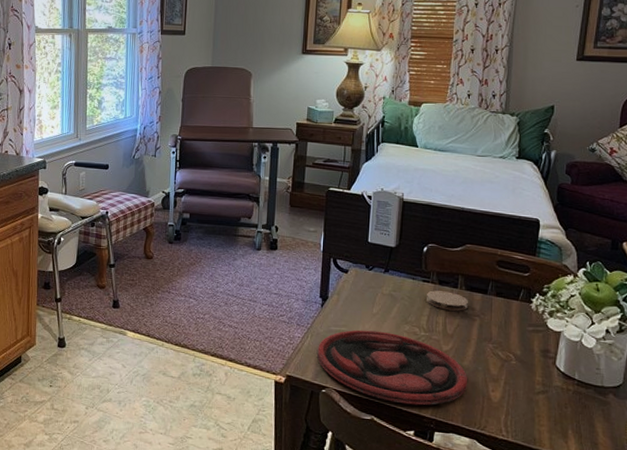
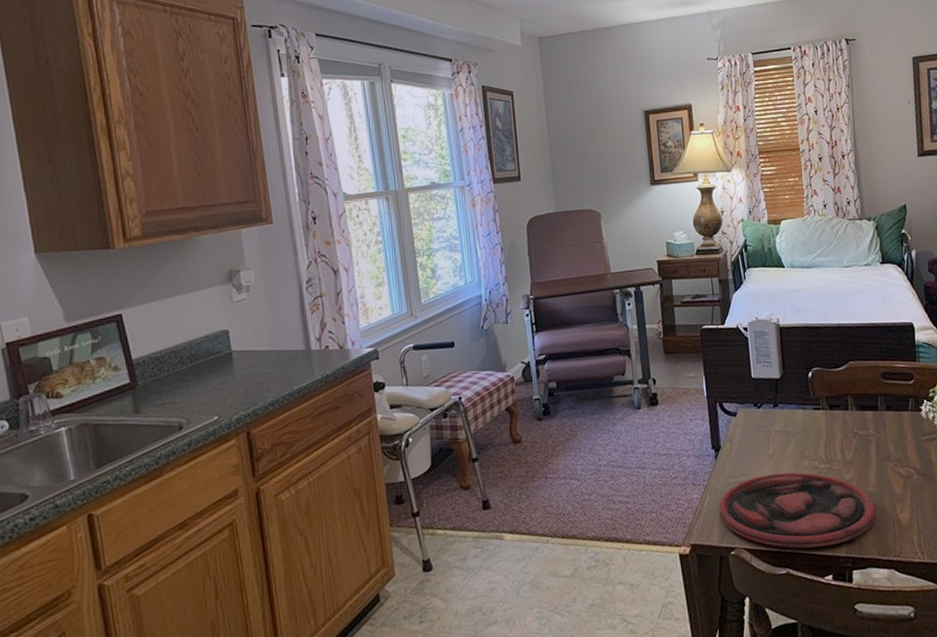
coaster: present [425,290,468,311] -> none [819,415,862,436]

